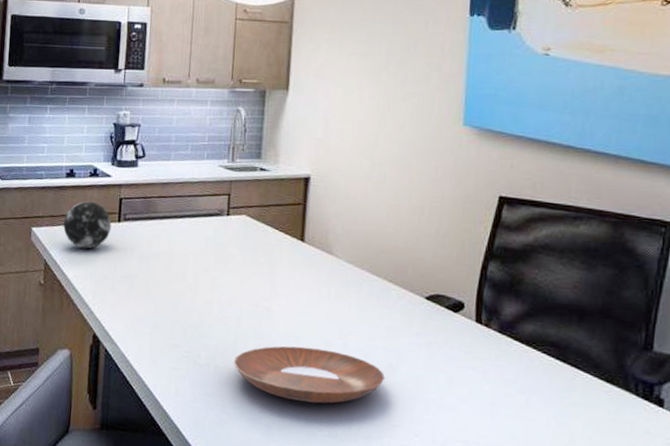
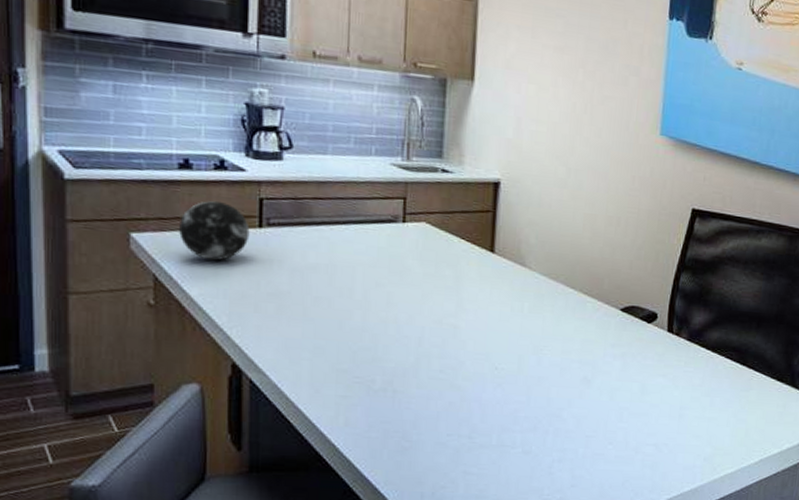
bowl: present [233,346,385,404] -> none [415,364,580,421]

